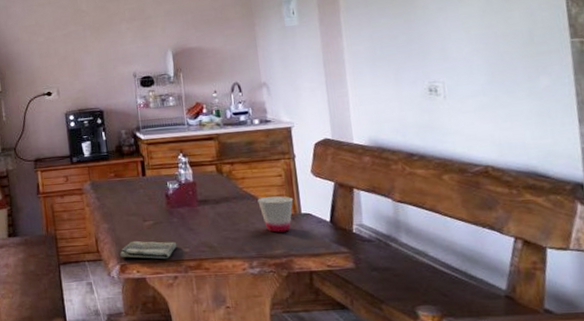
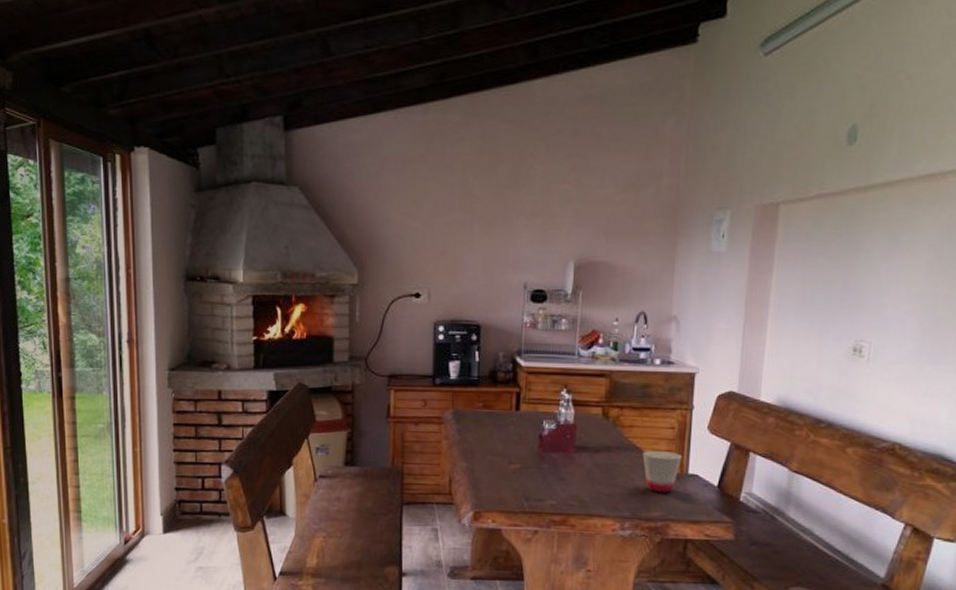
dish towel: present [120,240,177,260] -> none [476,485,543,510]

